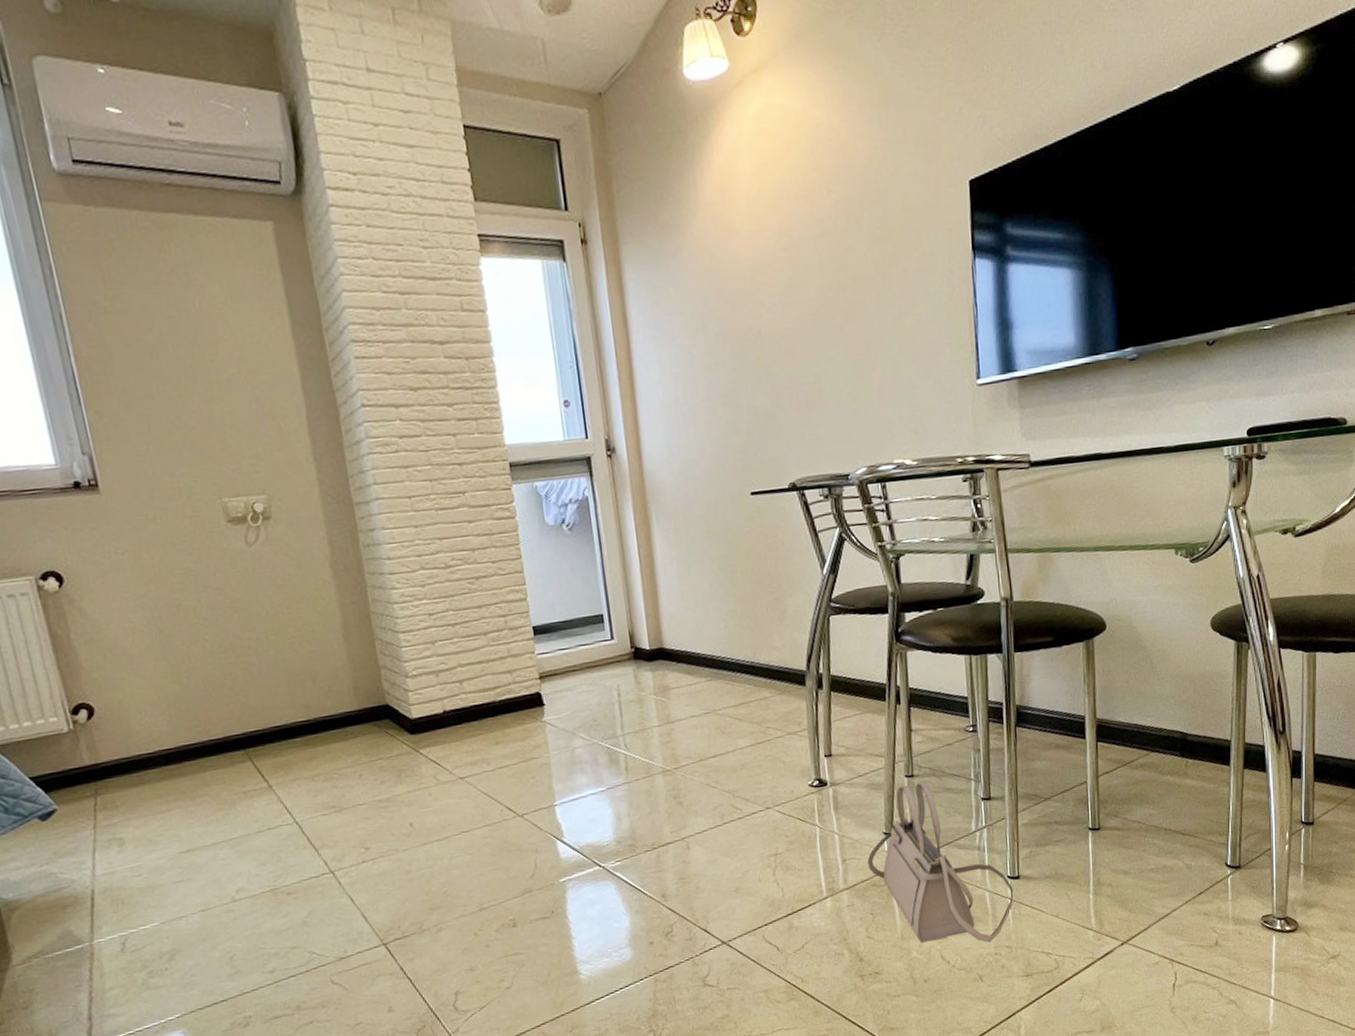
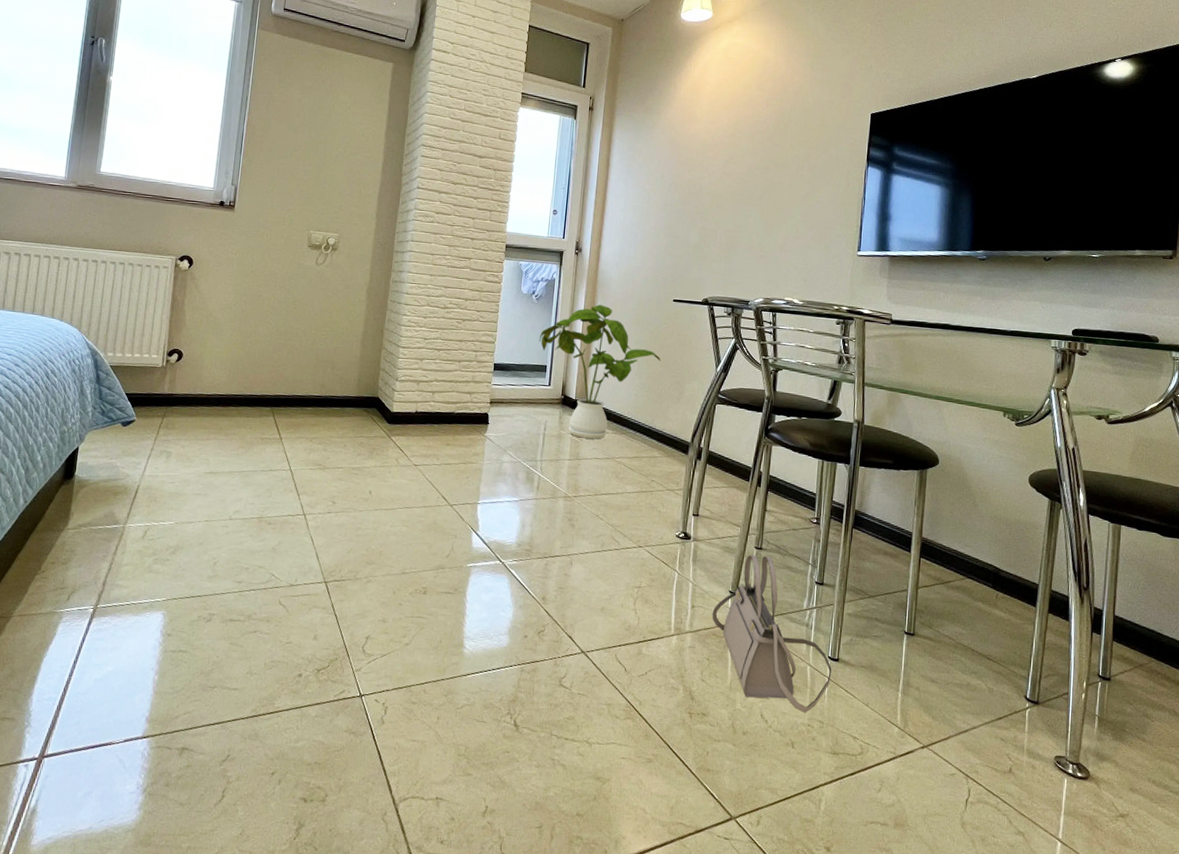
house plant: none [584,518,750,696] -> present [538,304,661,439]

